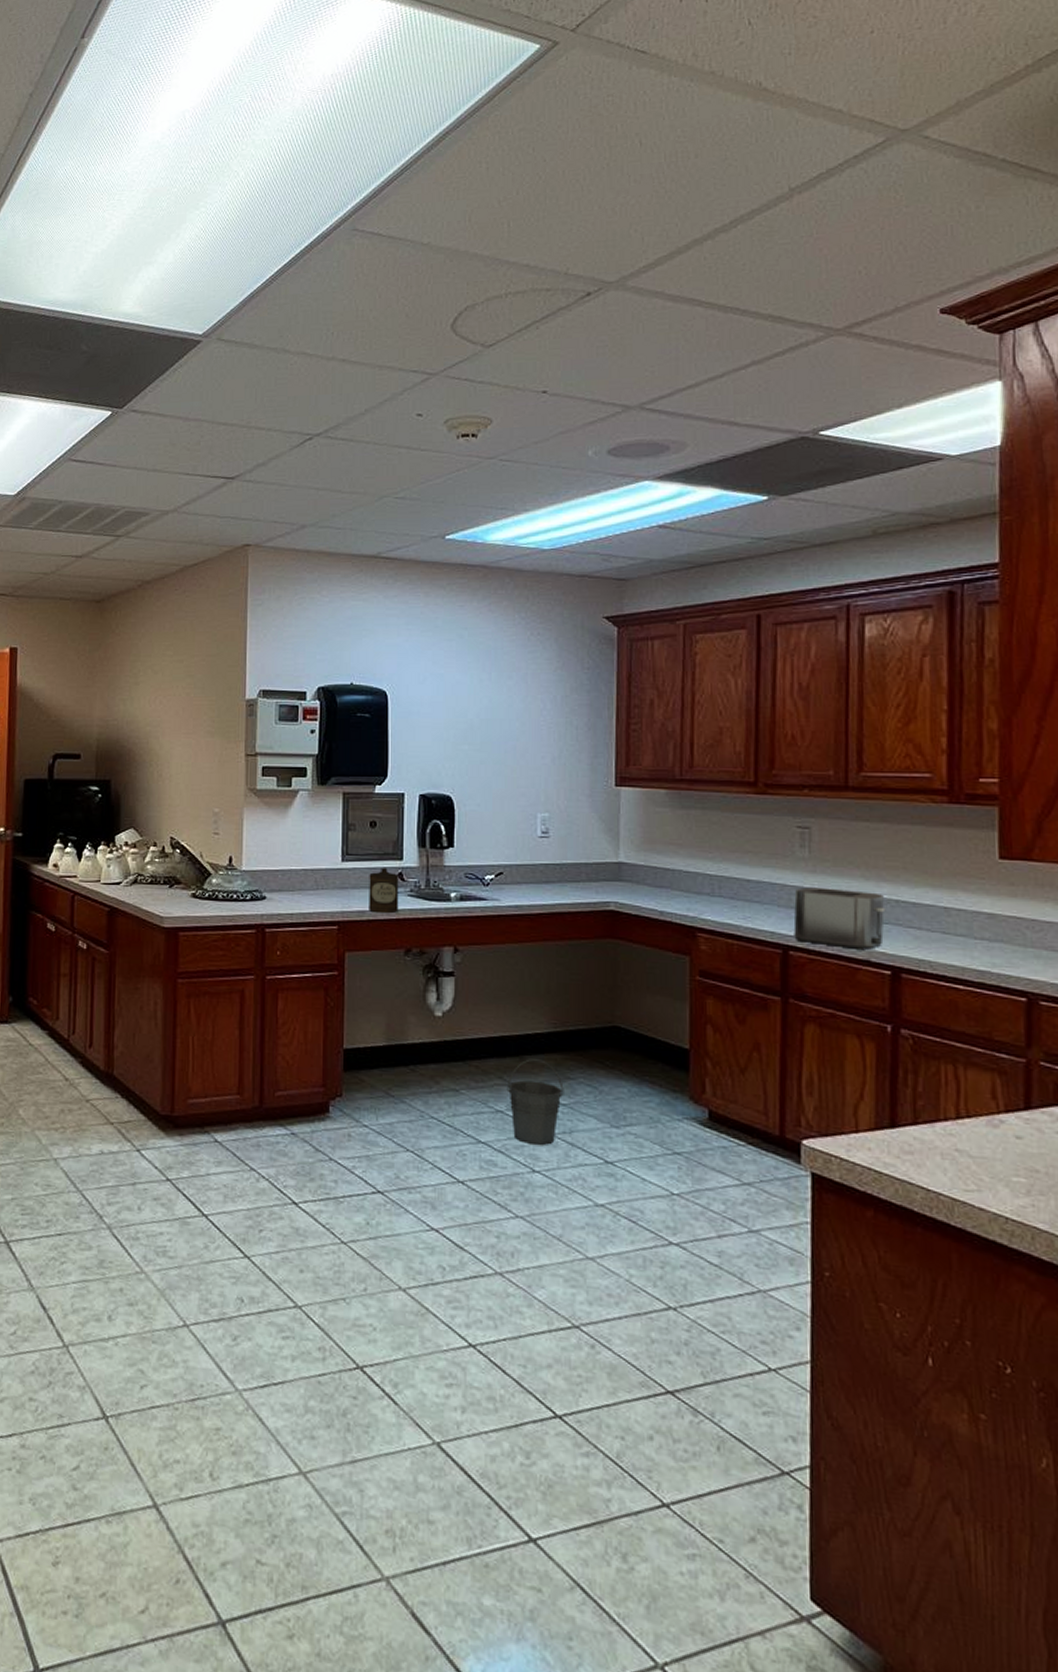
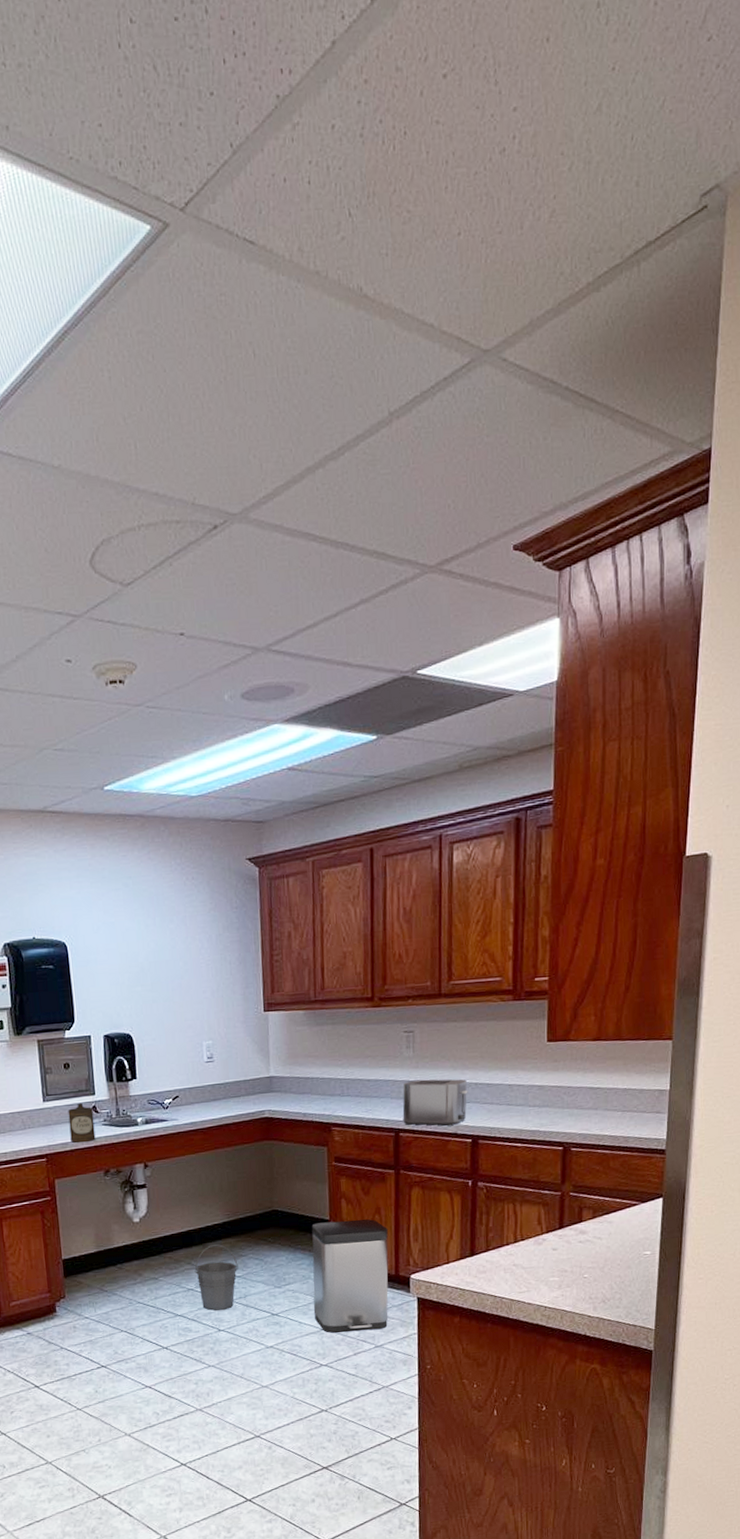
pedal bin: none [662,1051,771,1208] -> present [312,1219,389,1333]

